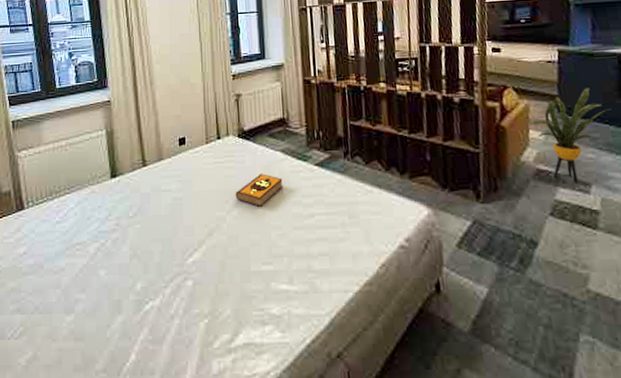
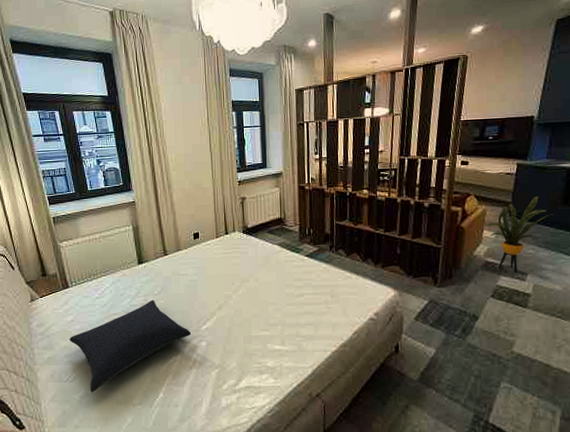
pillow: none [19,223,173,355] -> present [70,299,191,393]
hardback book: present [235,173,283,207] -> none [240,262,279,288]

